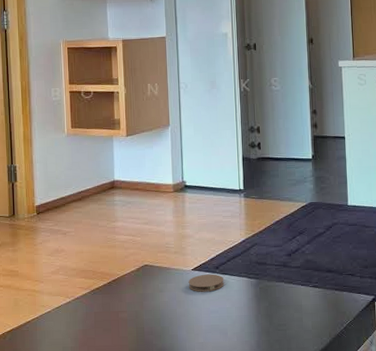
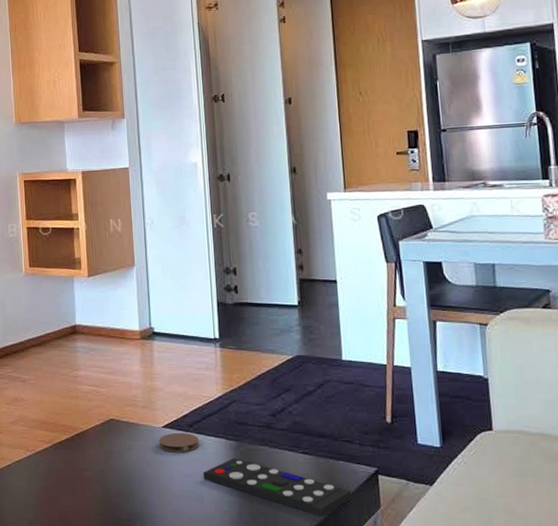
remote control: none [227,293,353,341] -> present [203,457,352,517]

